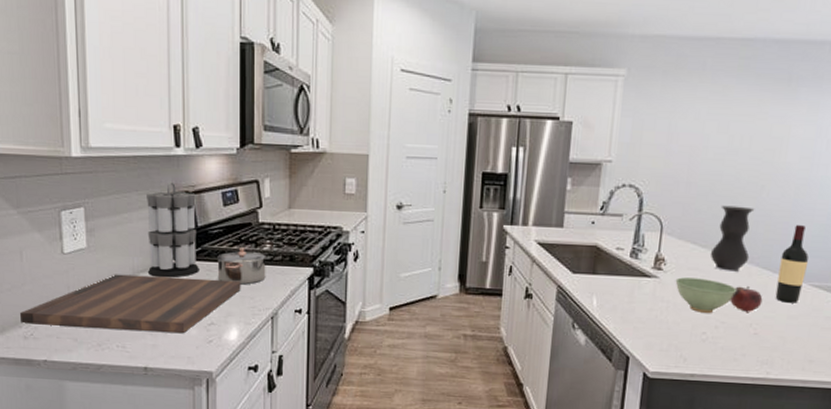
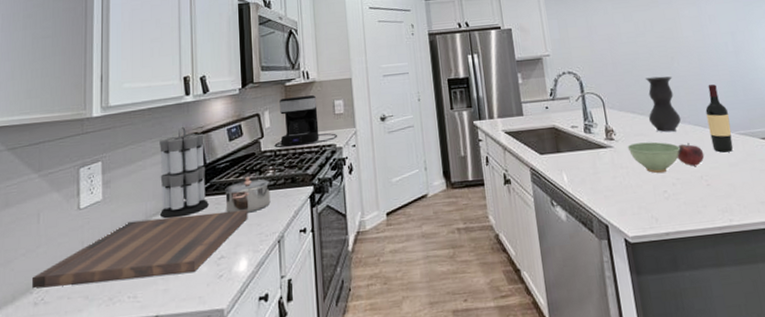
coffee maker: none [274,167,345,224] -> present [274,95,337,148]

